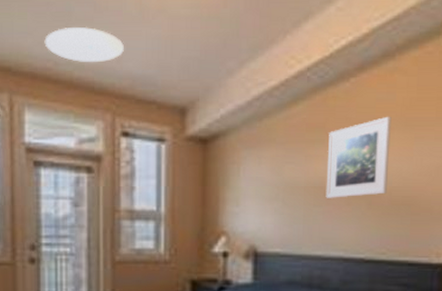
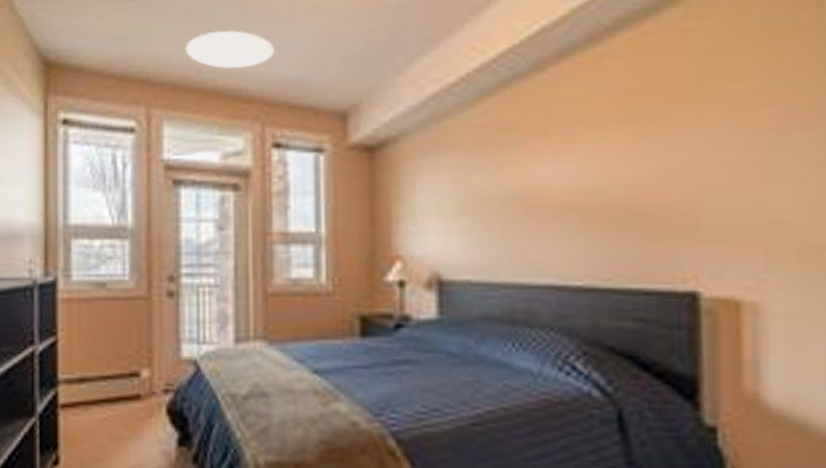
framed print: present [325,116,391,198] -> none [524,110,607,212]

